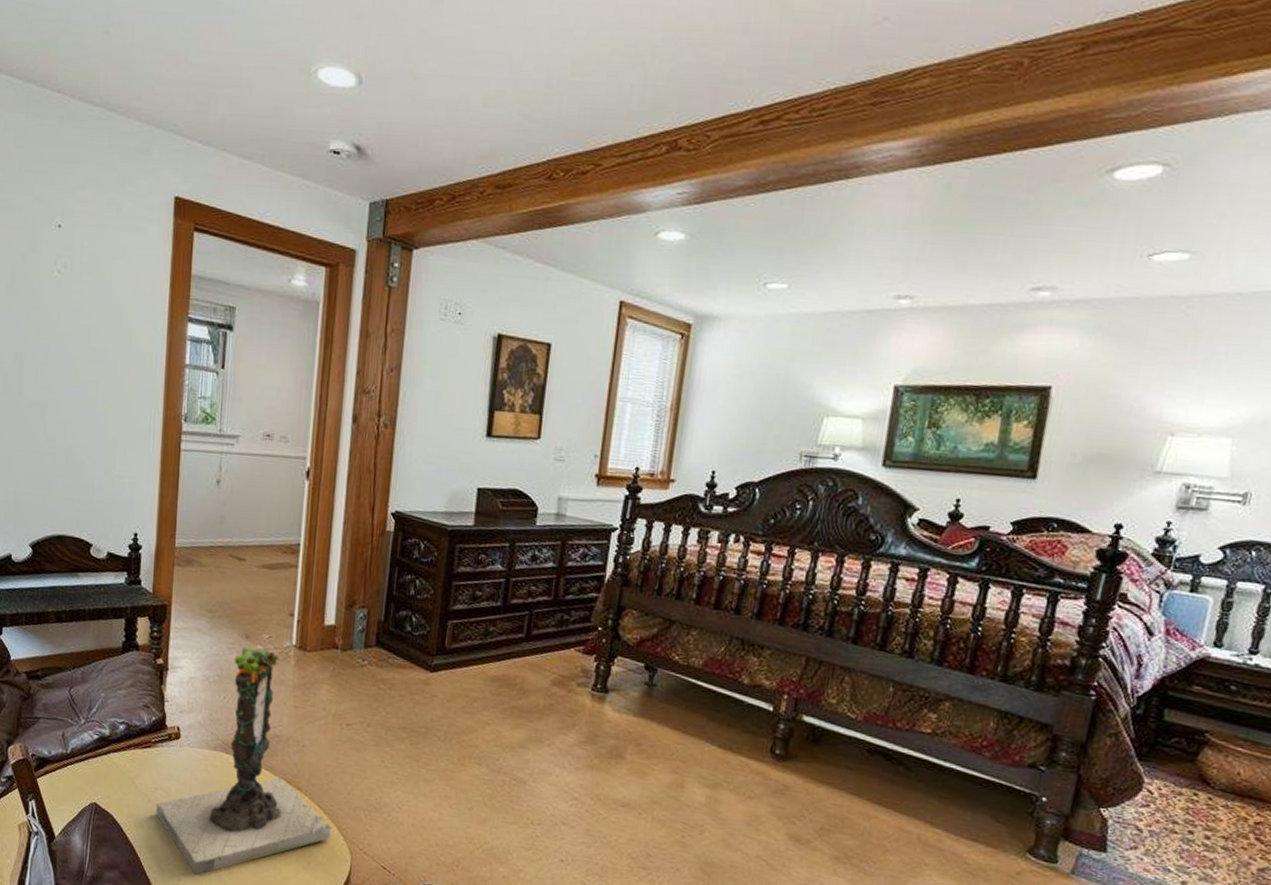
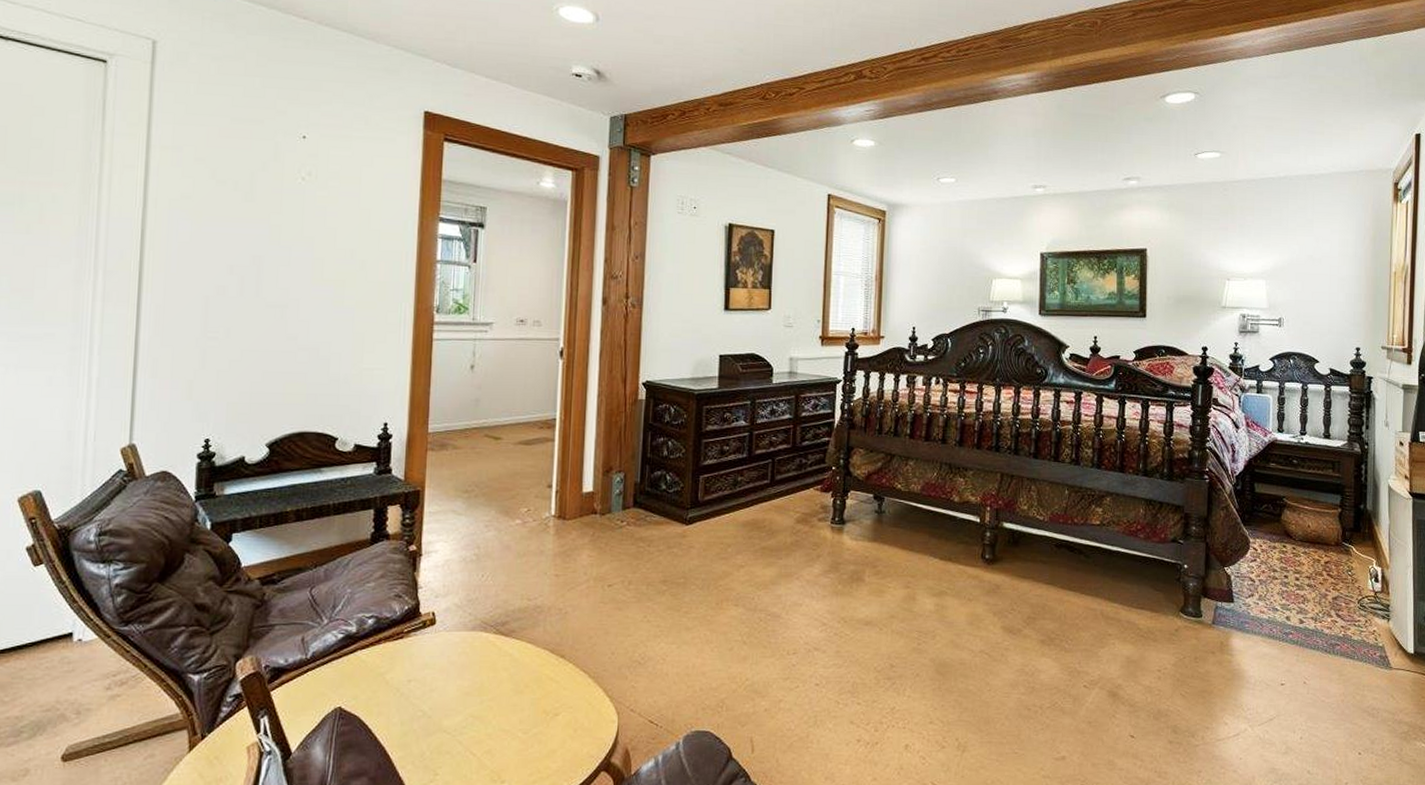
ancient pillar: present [156,633,331,875] -> none [409,510,597,765]

